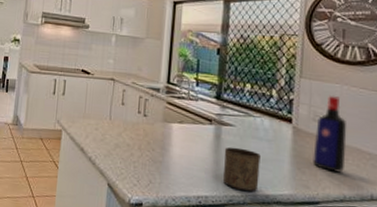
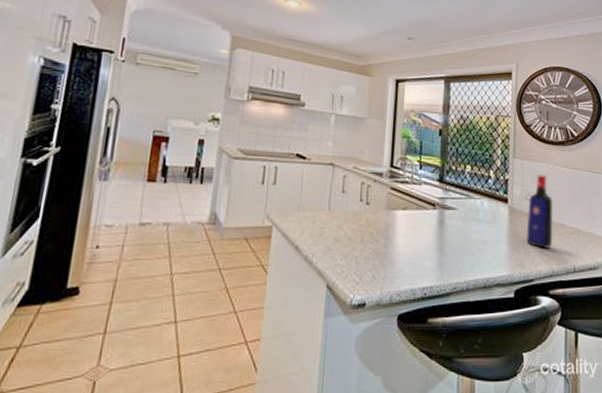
cup: present [223,147,261,191] -> none [447,231,481,276]

